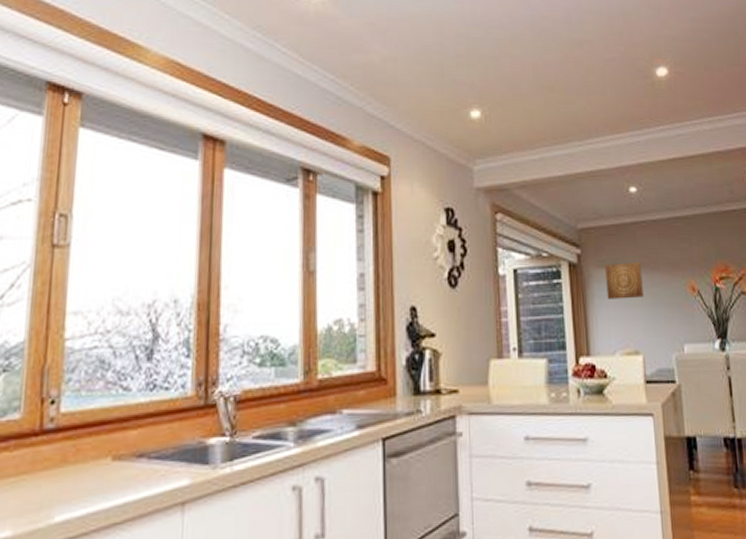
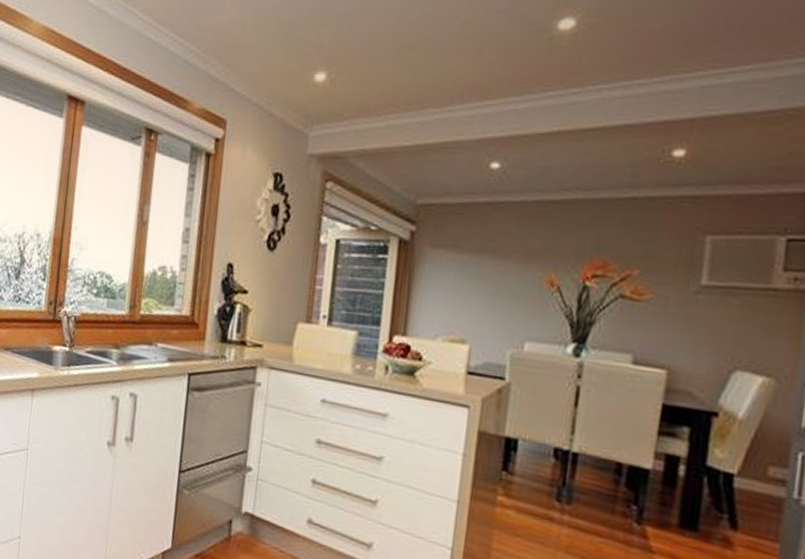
wall art: present [605,262,643,299] -> none [438,245,489,285]

